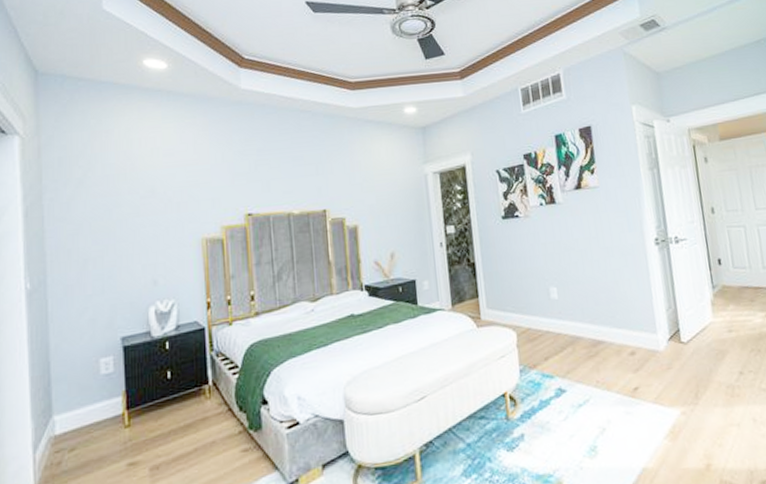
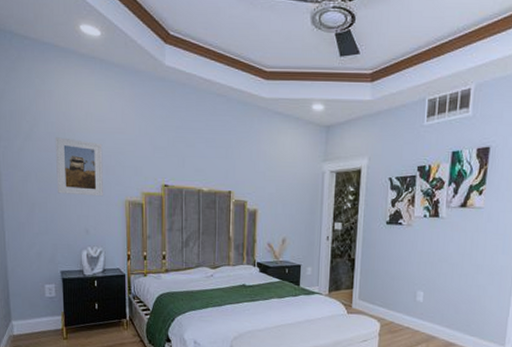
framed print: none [114,178,176,243] -> present [55,137,104,197]

